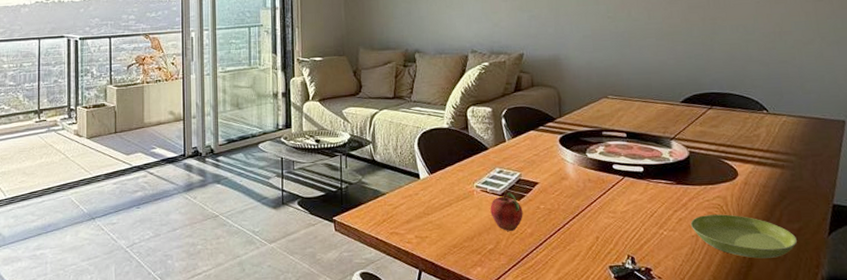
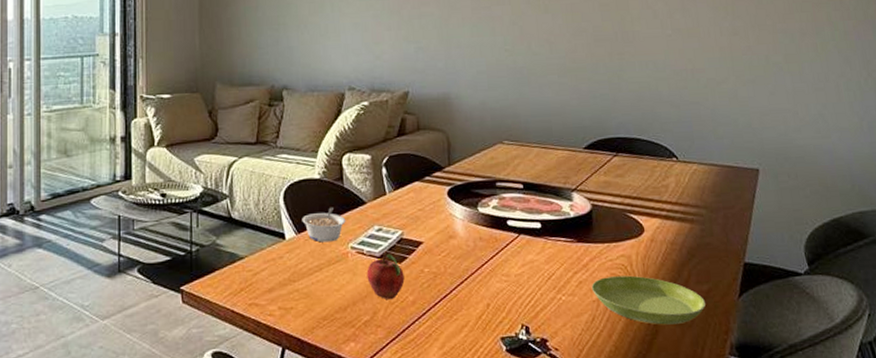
legume: none [434,152,472,182] -> present [302,207,346,243]

